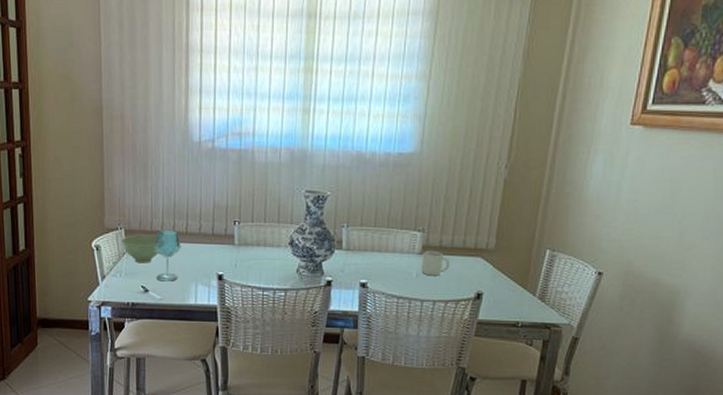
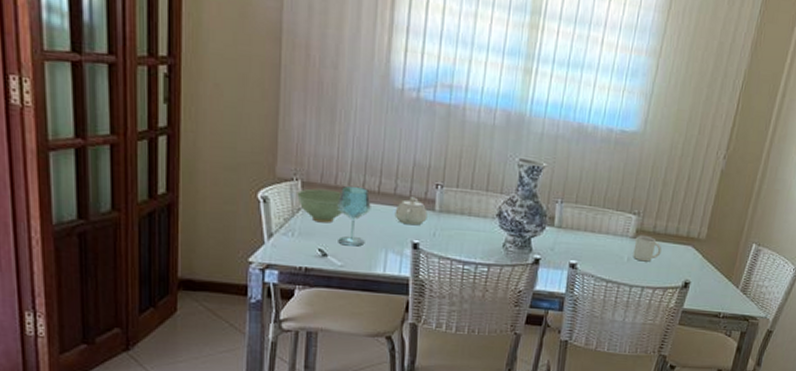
teapot: none [201,234,229,259] -> present [394,197,428,226]

